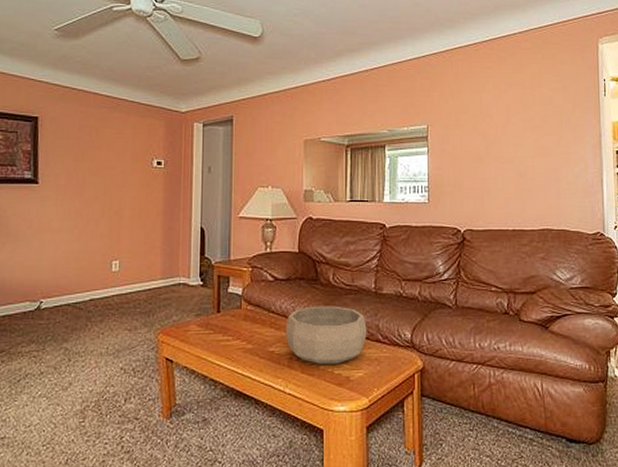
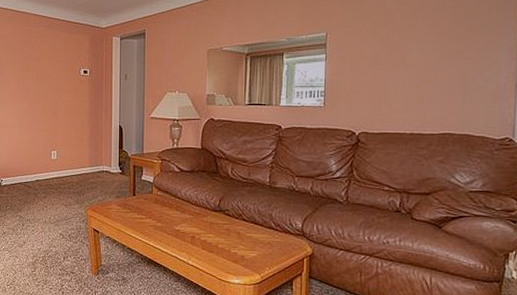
decorative bowl: present [285,306,367,364] -> none [189,194,261,244]

